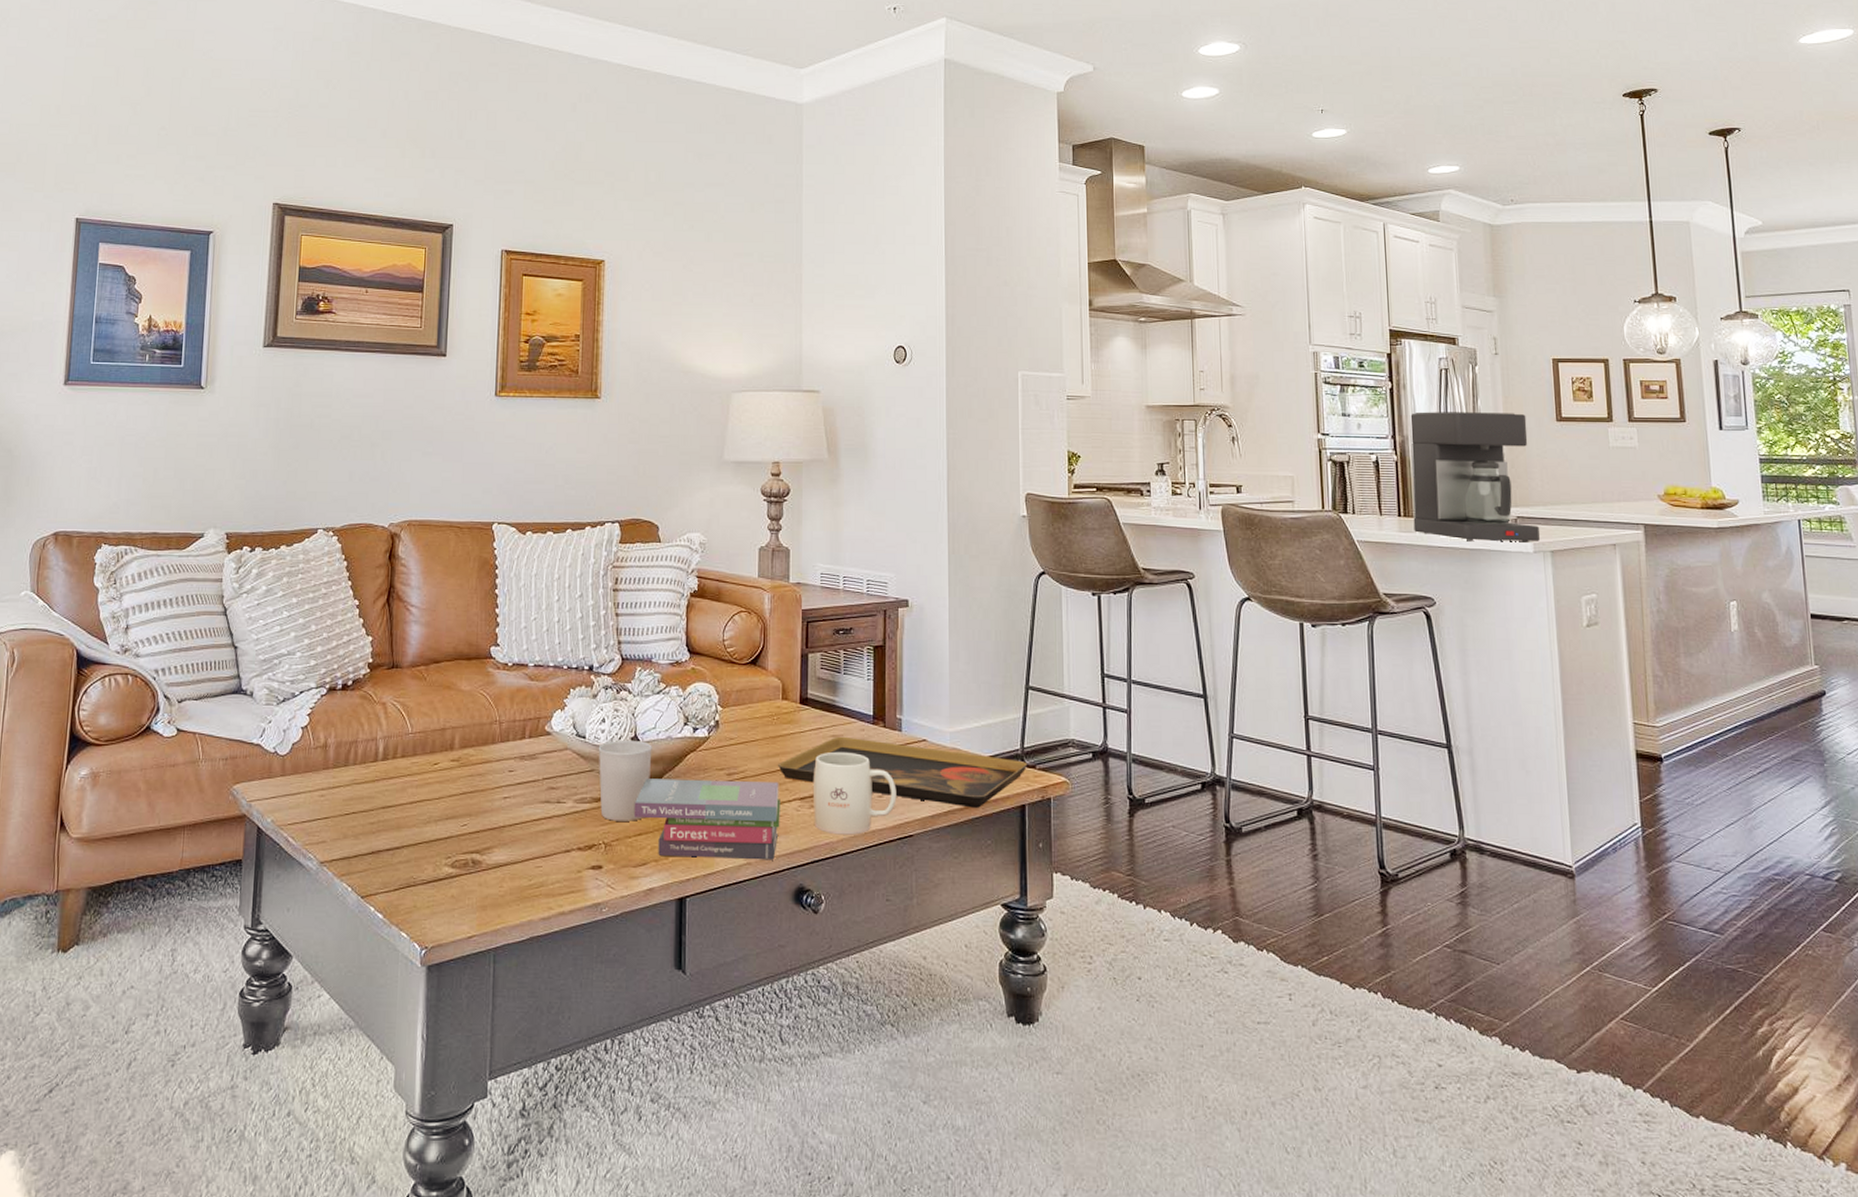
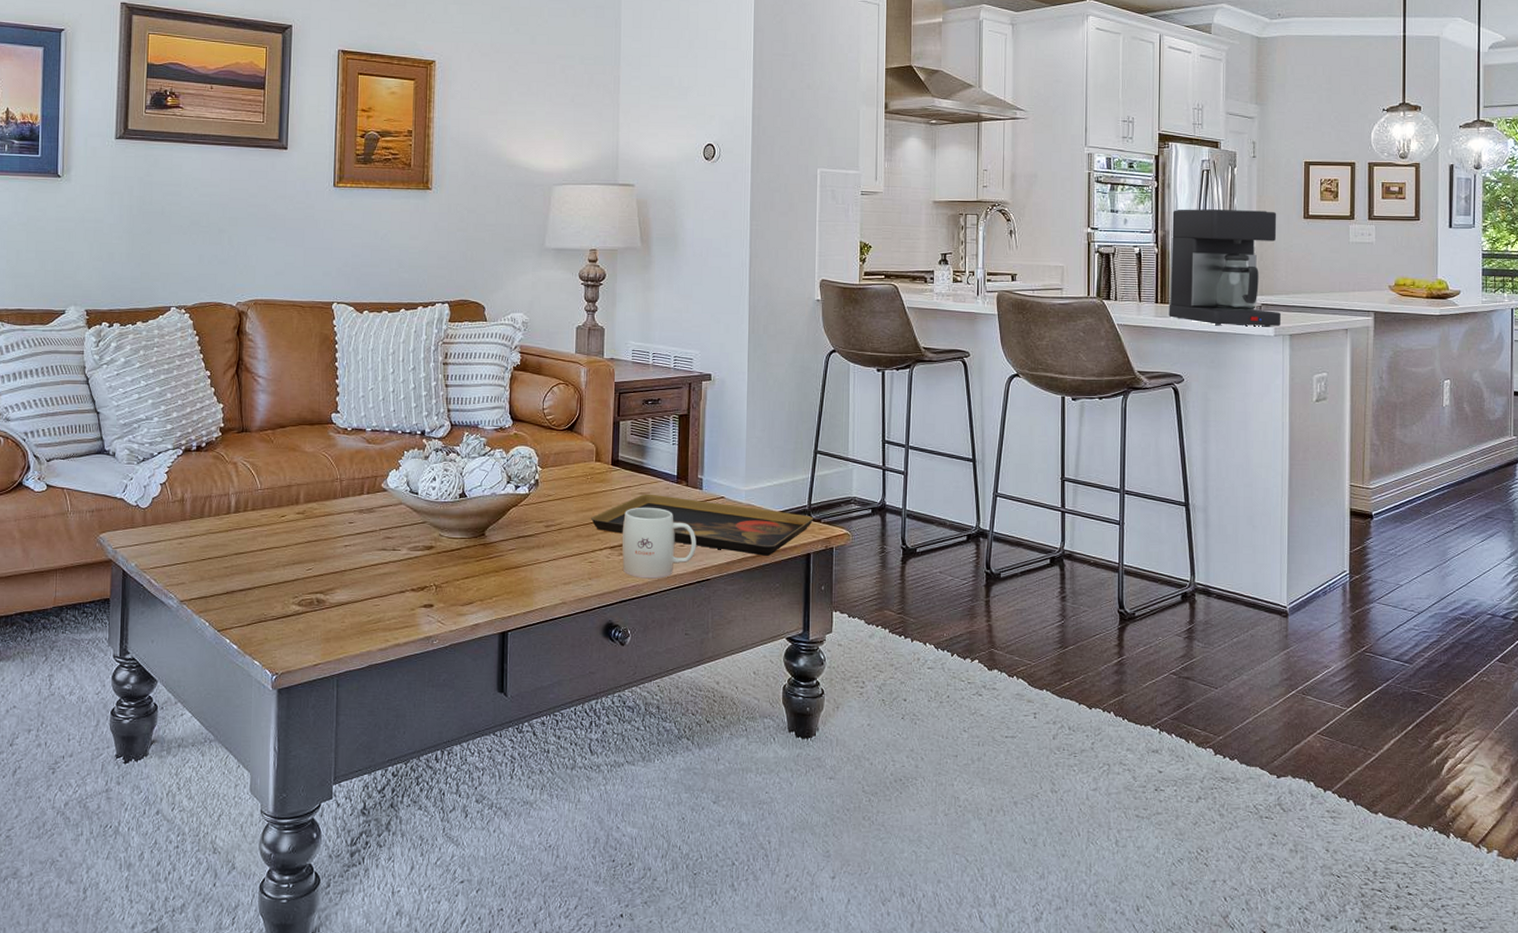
candle holder: present [598,739,652,821] -> none [429,496,478,567]
books: present [633,778,780,860] -> none [461,529,593,600]

